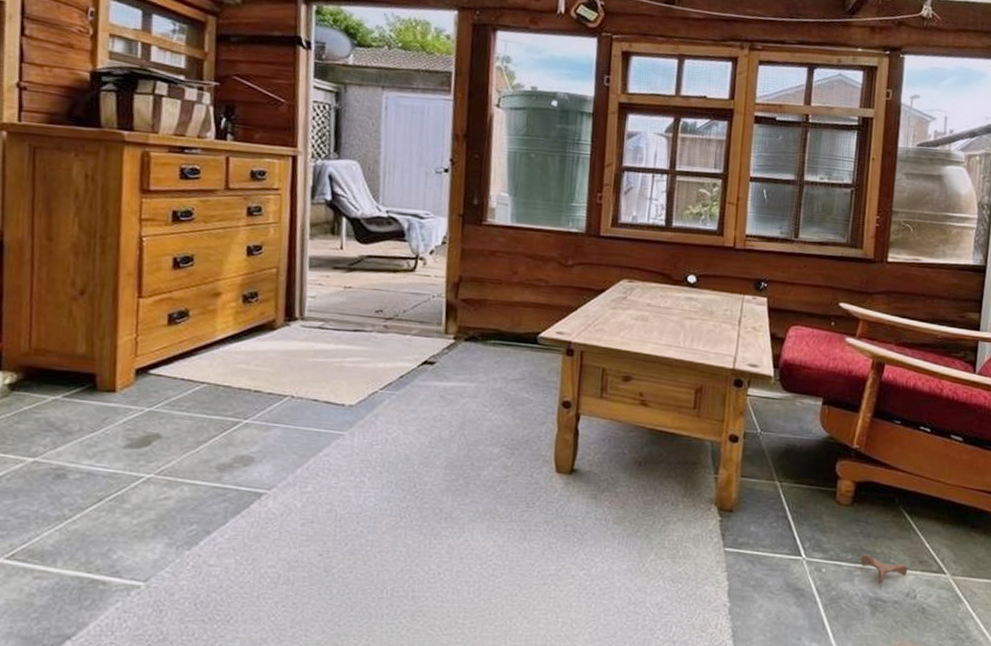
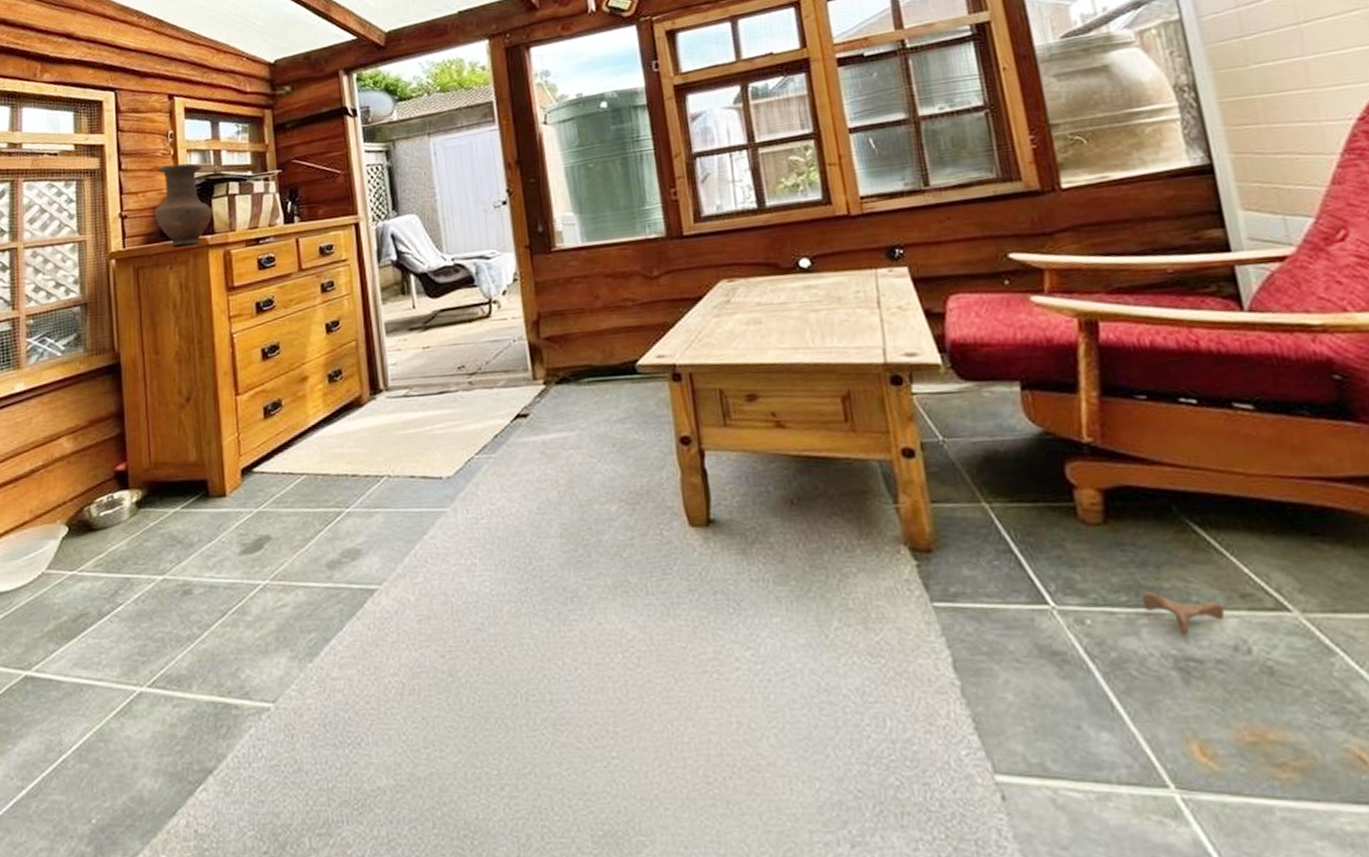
vase: none [62,43,133,140] -> present [155,163,212,248]

